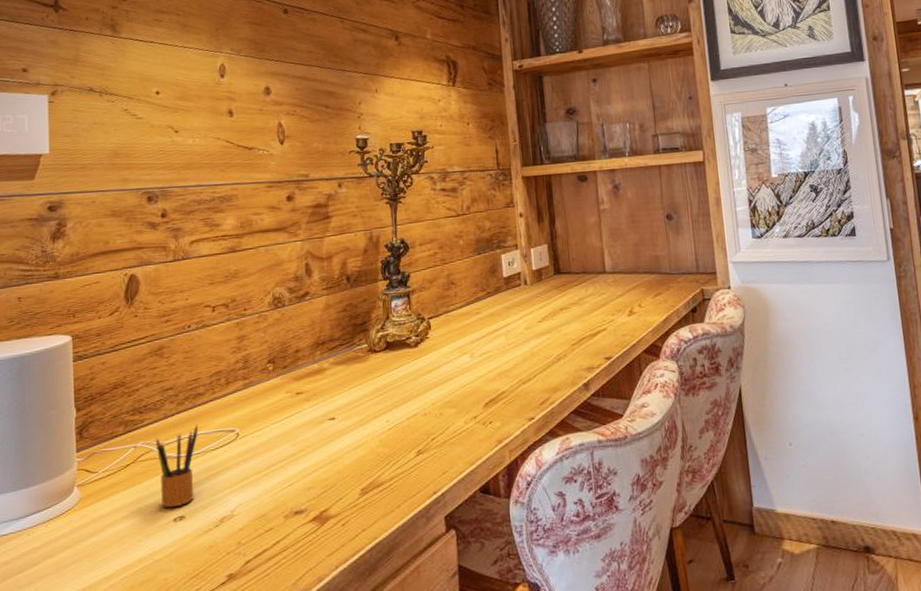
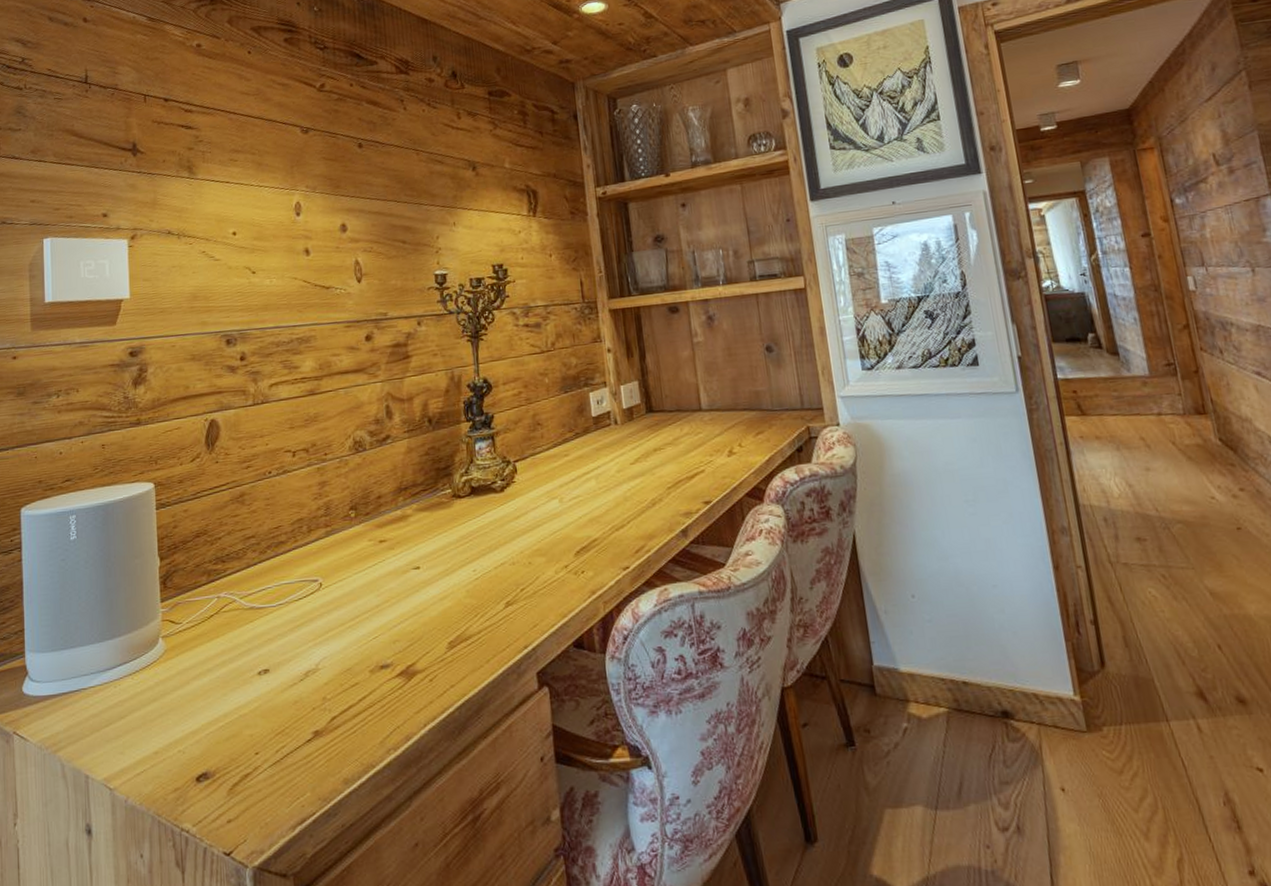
pencil box: present [155,424,198,508] -> none [238,574,281,661]

